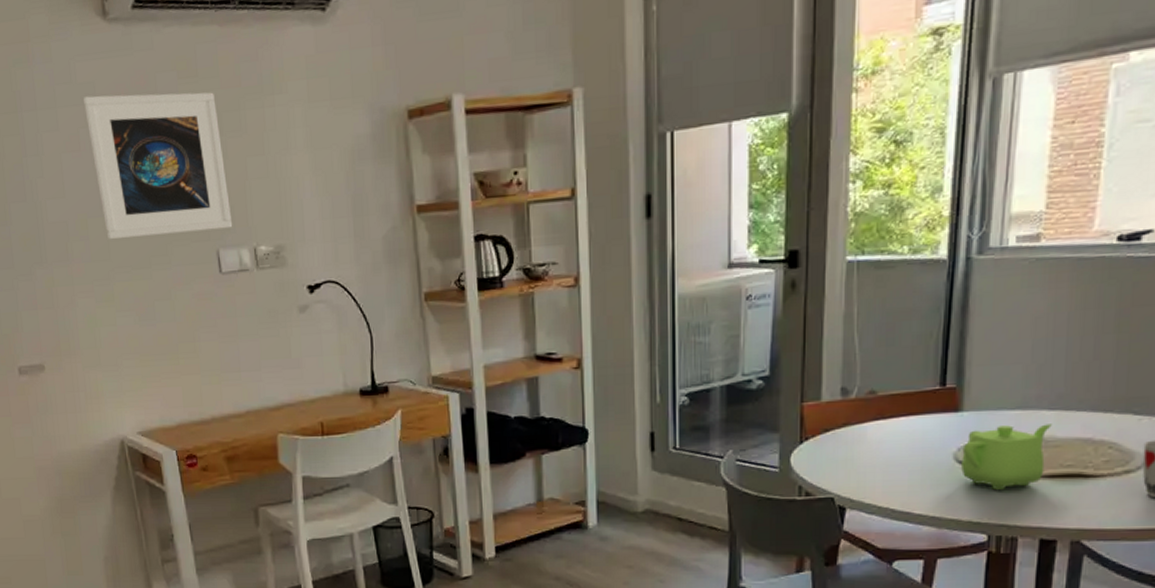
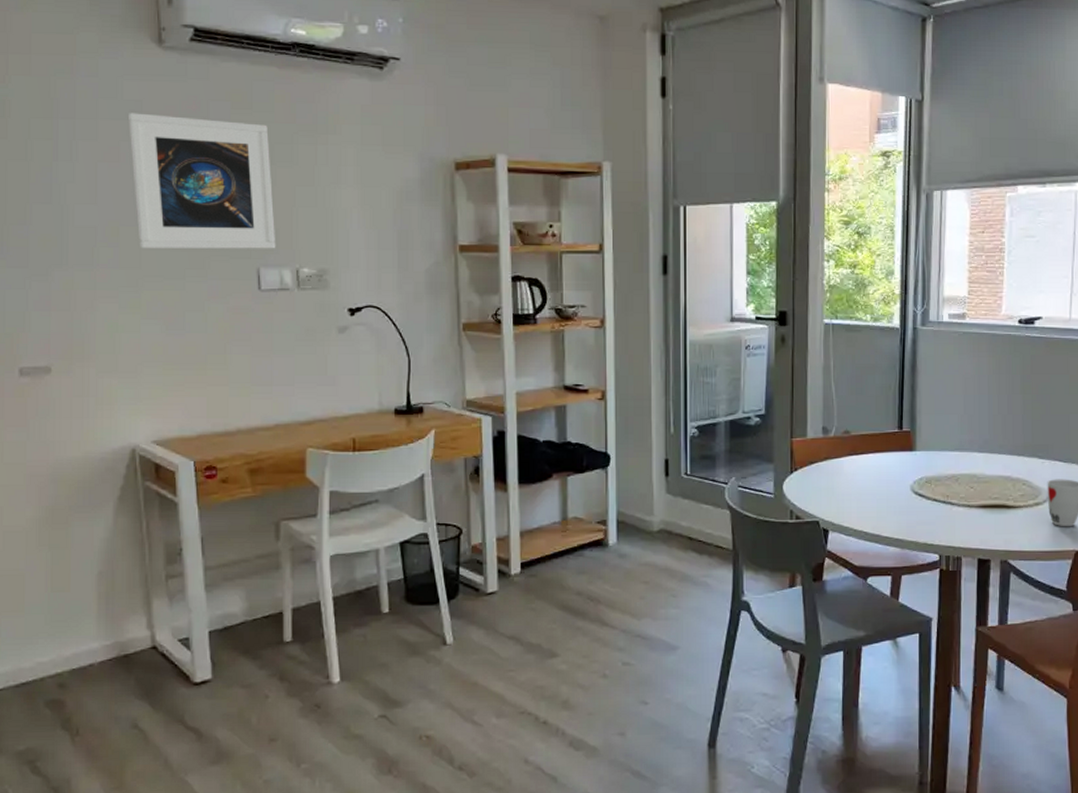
teapot: present [961,424,1052,491] -> none [917,463,981,518]

